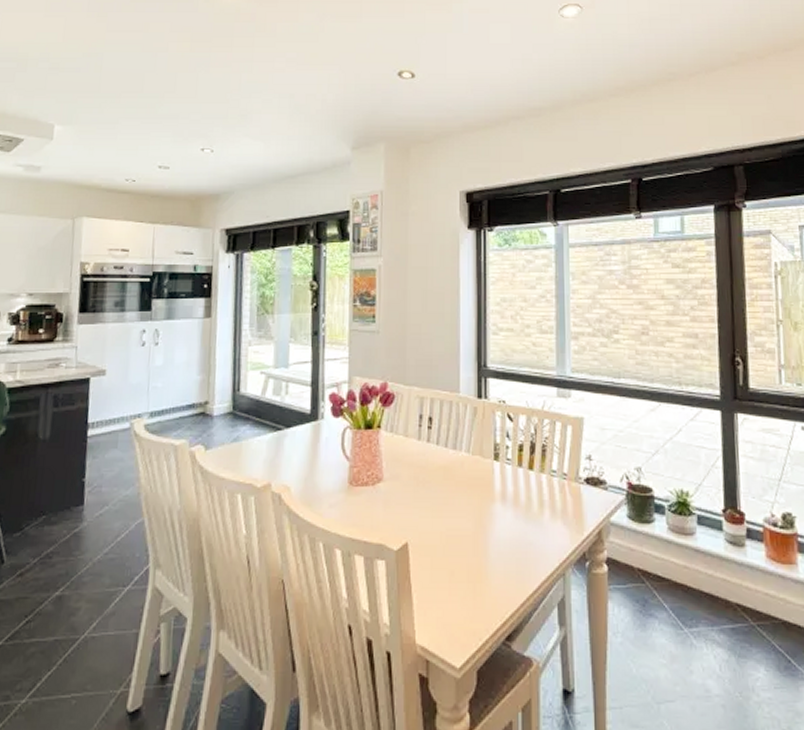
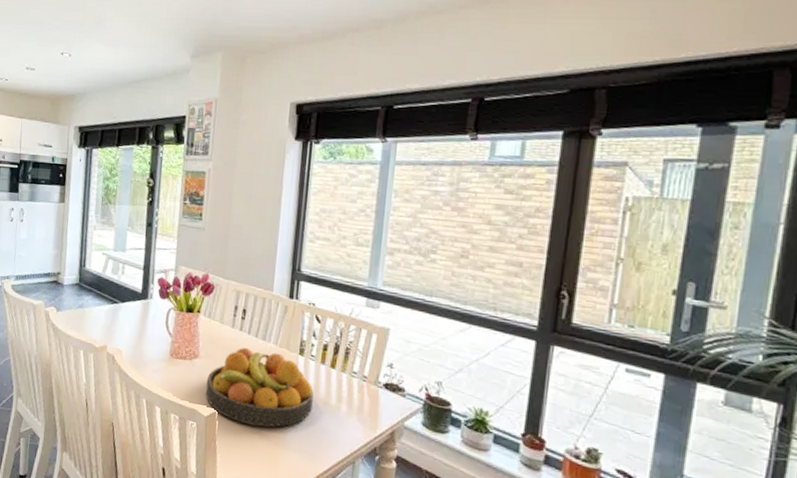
fruit bowl: none [393,460,514,552] -> present [205,347,314,428]

